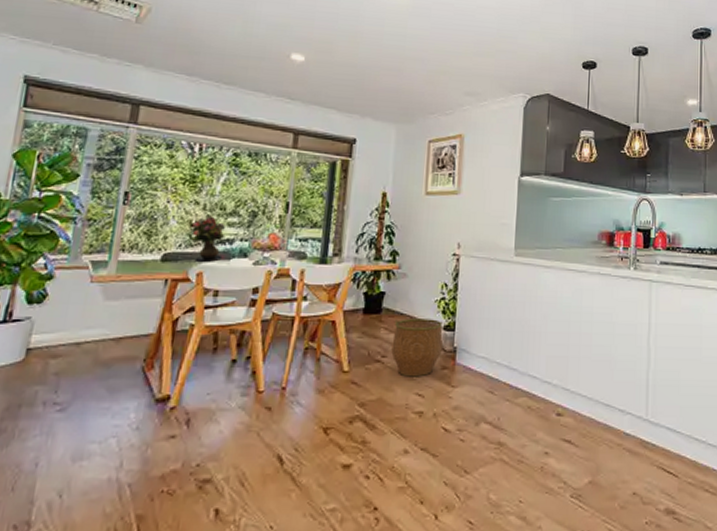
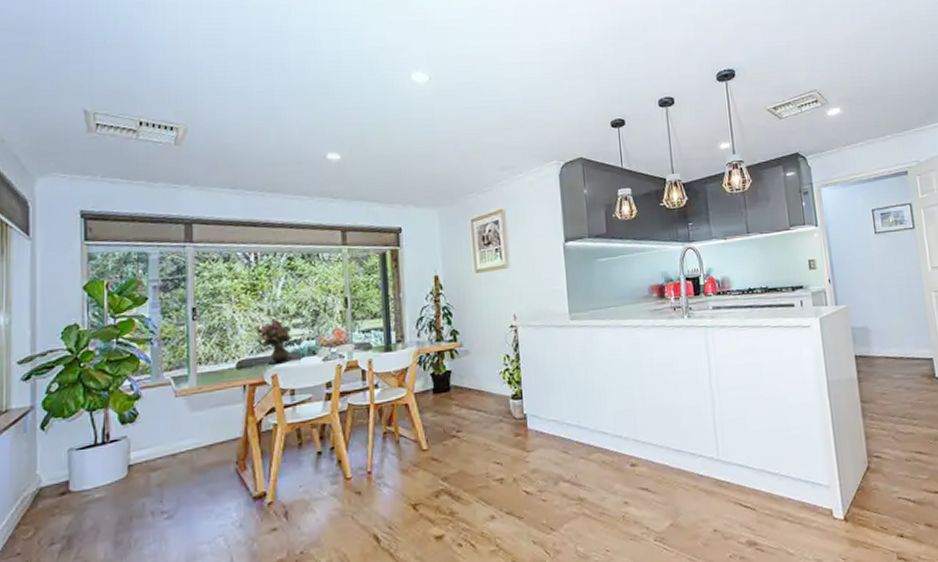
basket: present [391,318,444,377] -> none [463,390,514,448]

